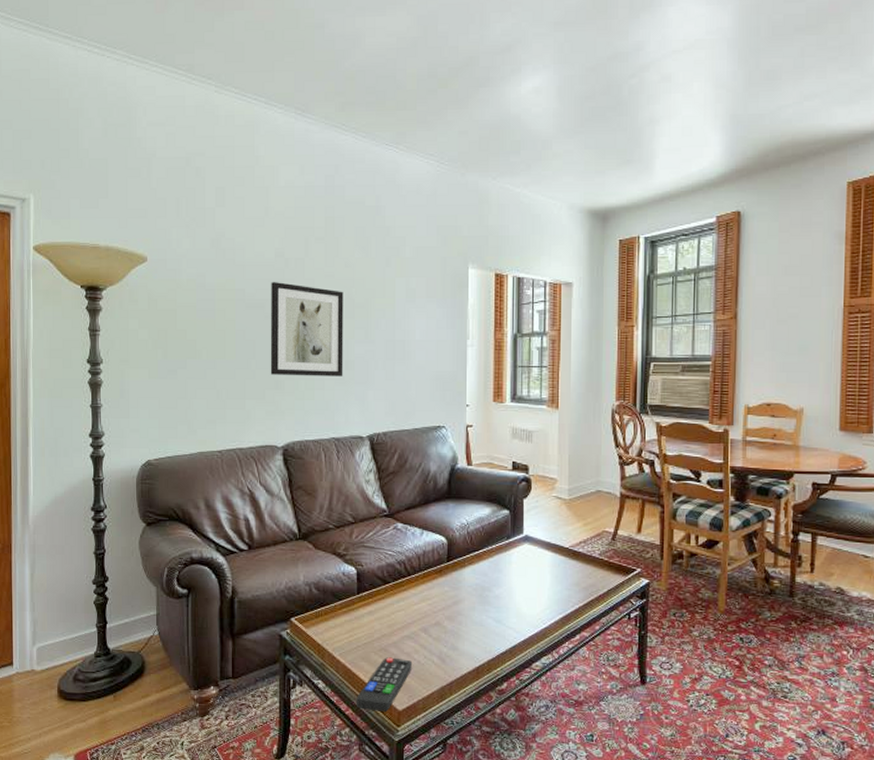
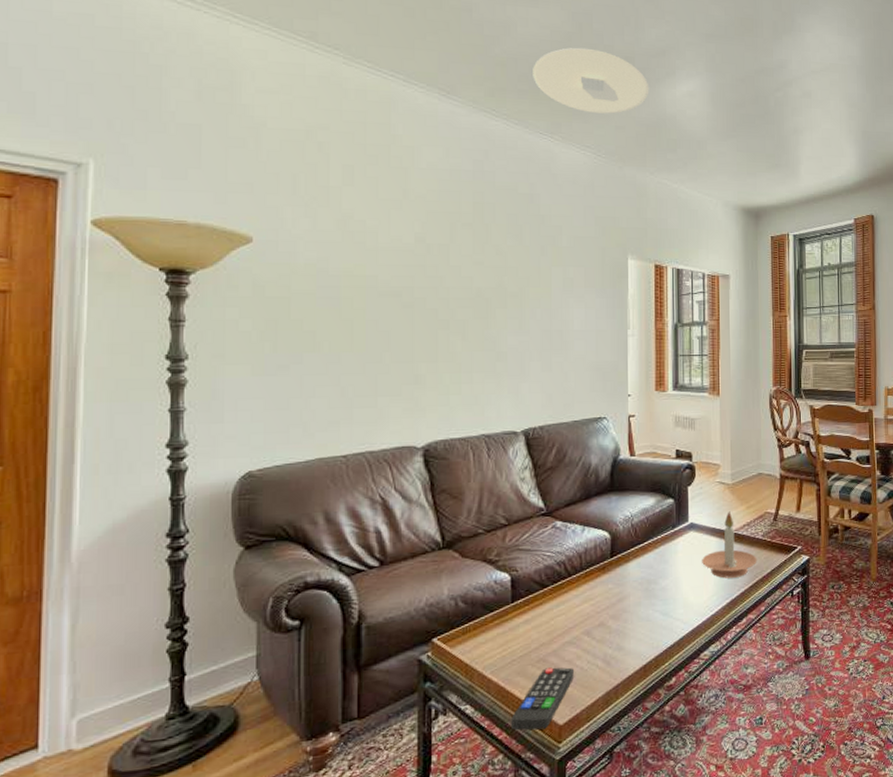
wall art: present [270,282,344,377] -> none [408,269,495,370]
ceiling light: none [379,52,494,120] -> present [533,47,650,115]
candle holder: none [536,527,593,594] -> present [702,511,757,579]

